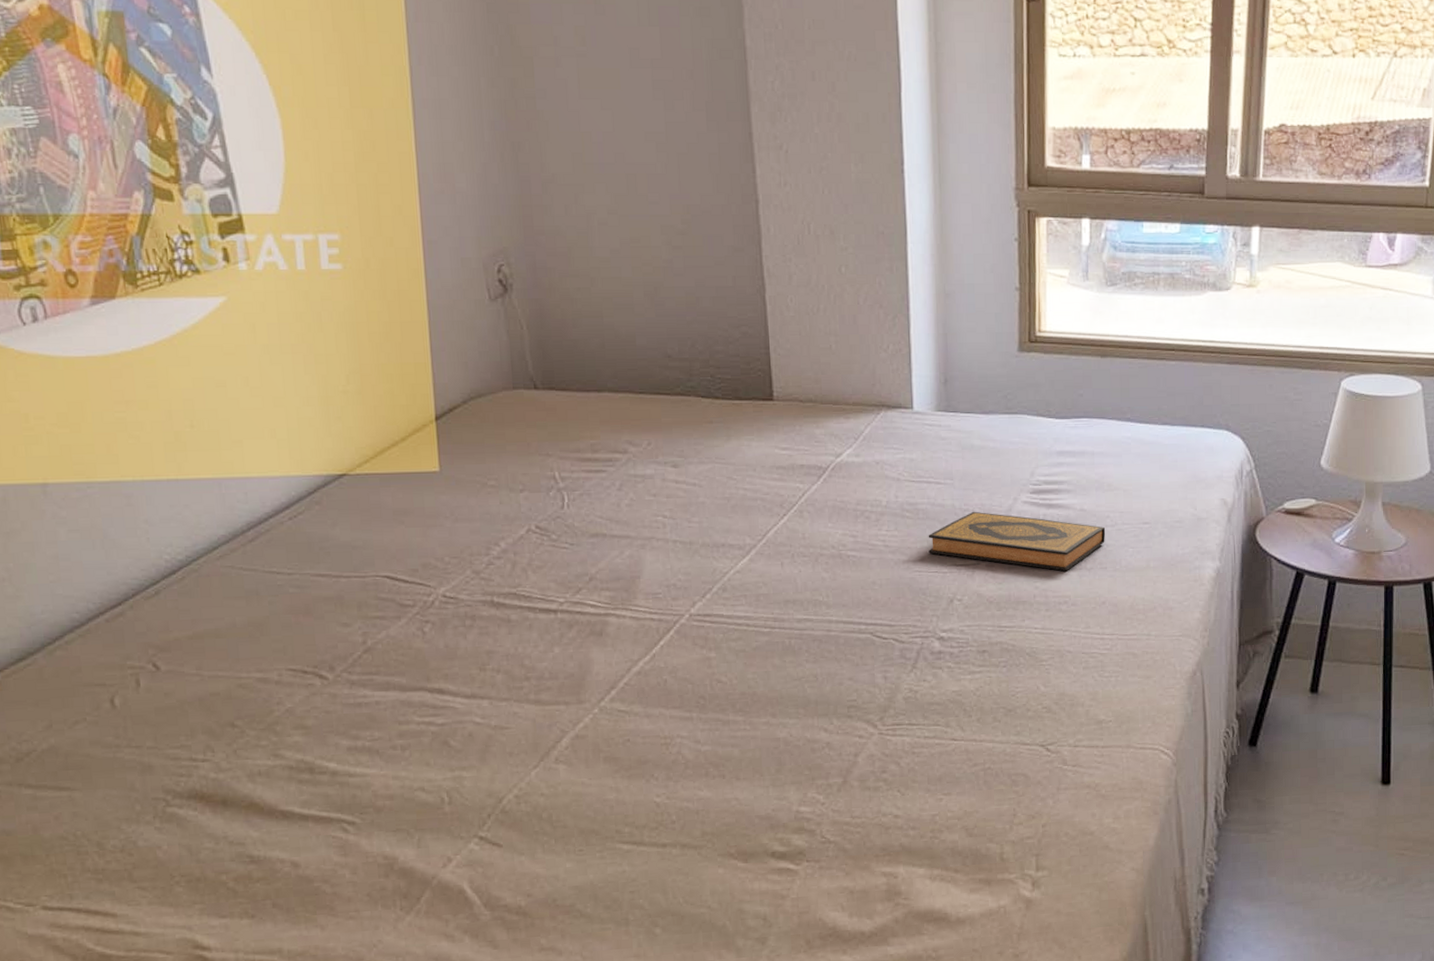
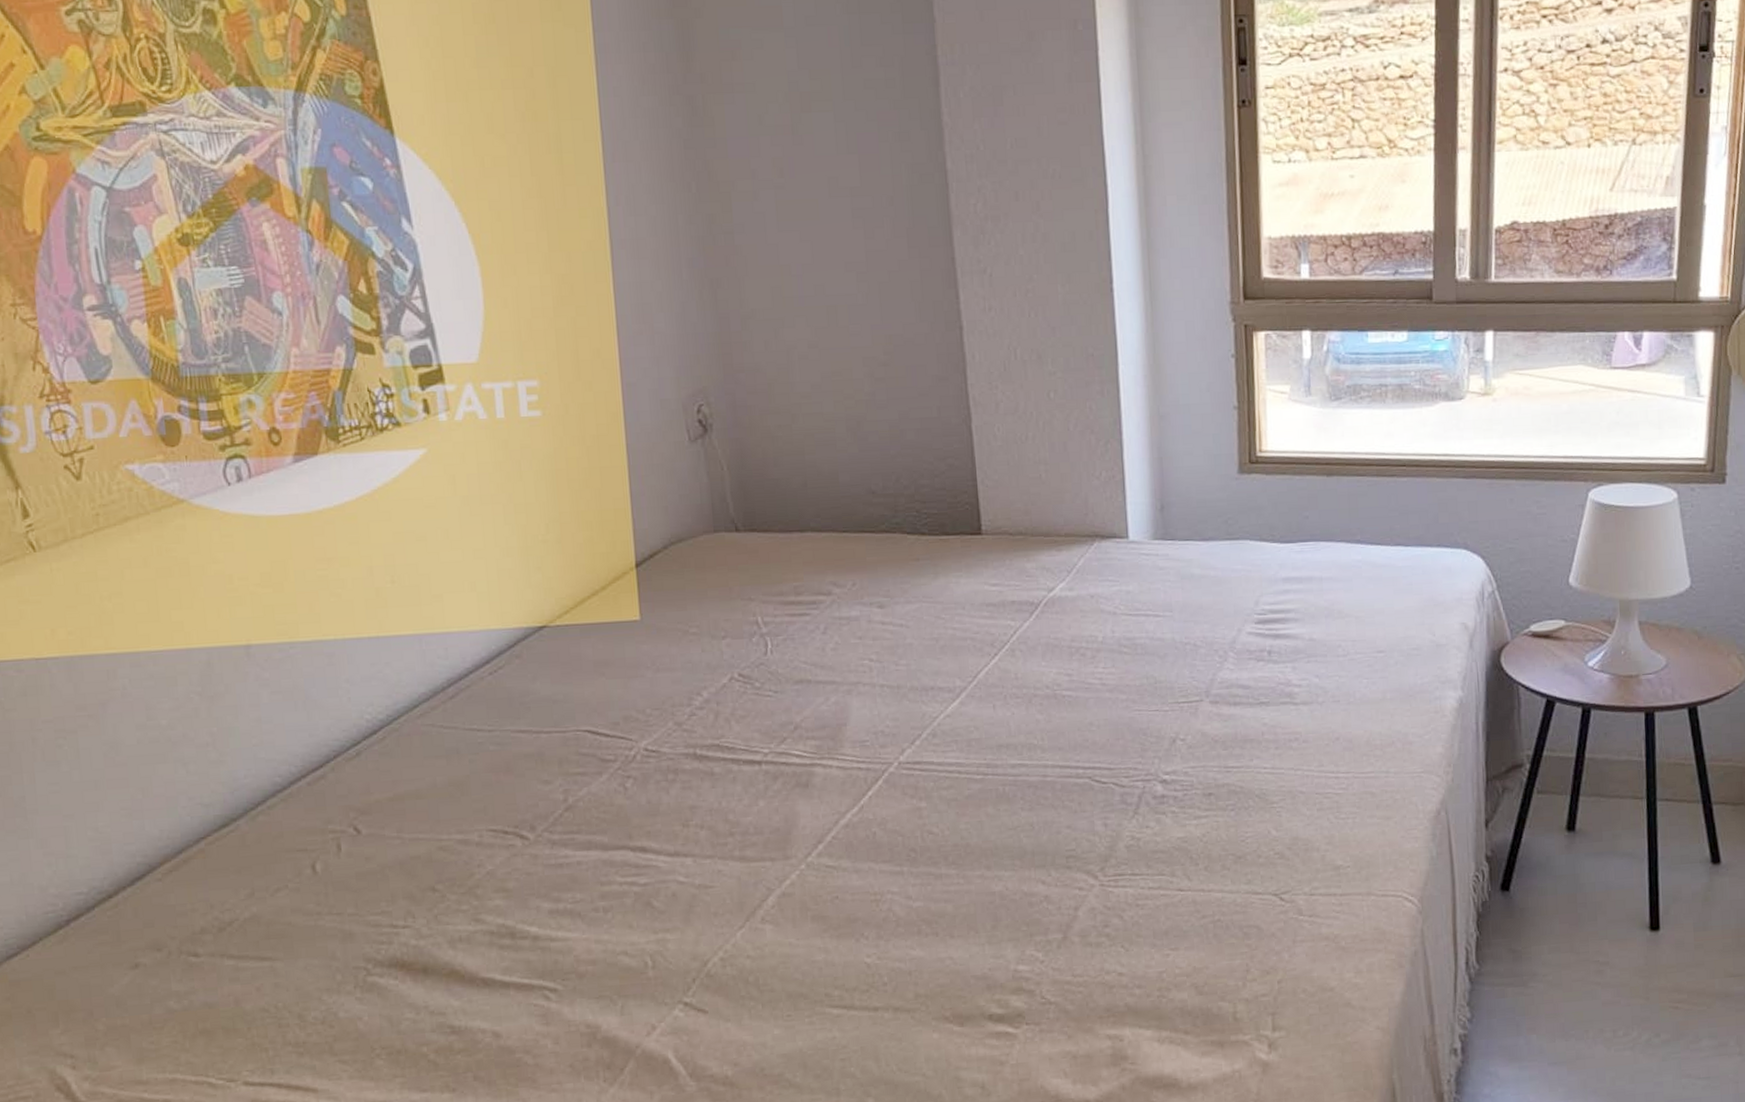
hardback book: present [928,511,1106,572] -> none [1147,644,1338,706]

